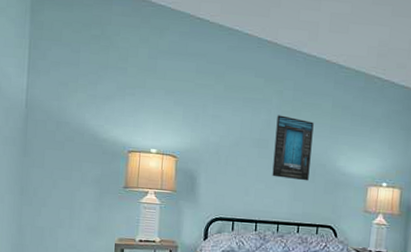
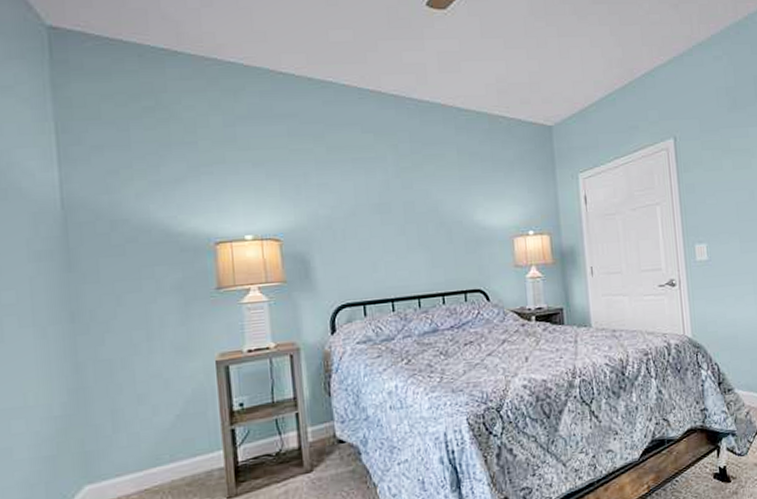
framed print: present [272,115,314,181] -> none [396,172,446,245]

